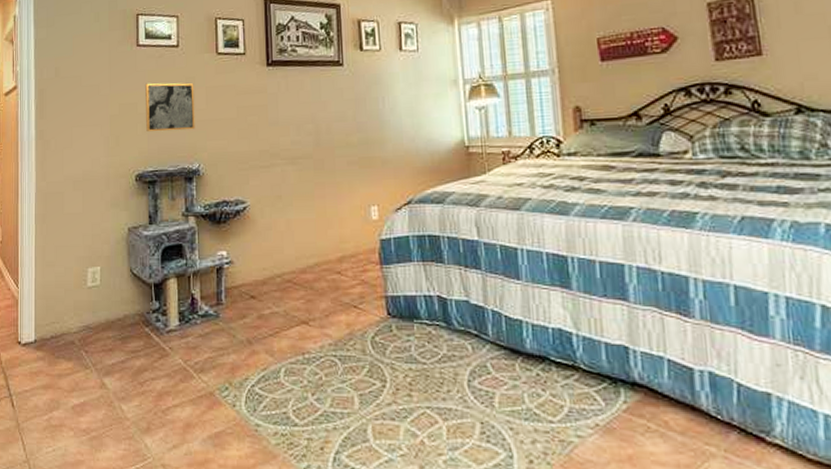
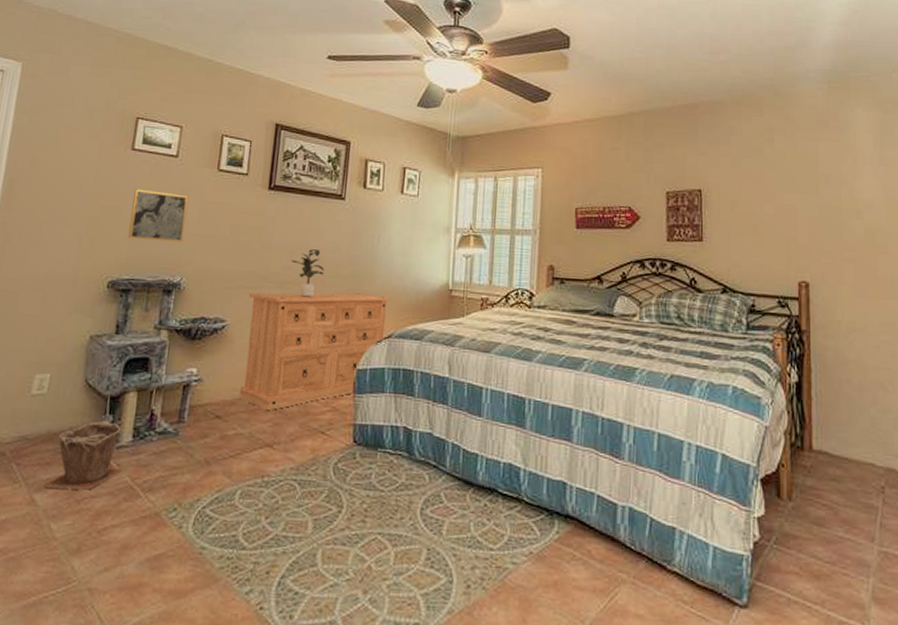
plant pot: none [109,306,175,373] -> present [42,420,123,490]
dresser: none [264,160,405,287] -> present [239,292,391,410]
potted plant: none [300,120,333,171] -> present [292,249,325,298]

